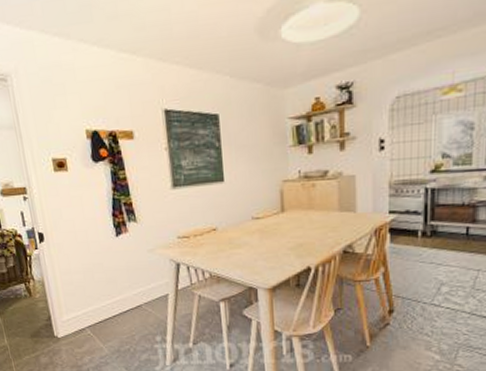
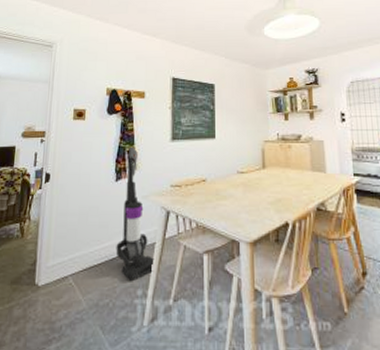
vacuum cleaner: none [124,198,171,330] -> present [116,146,154,282]

